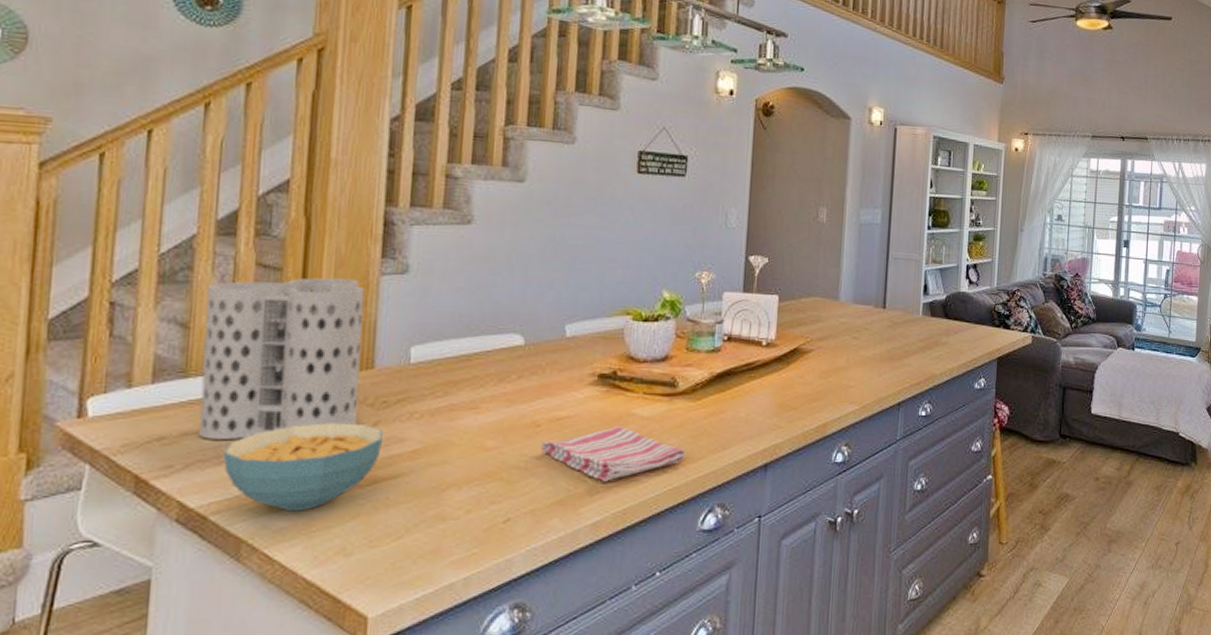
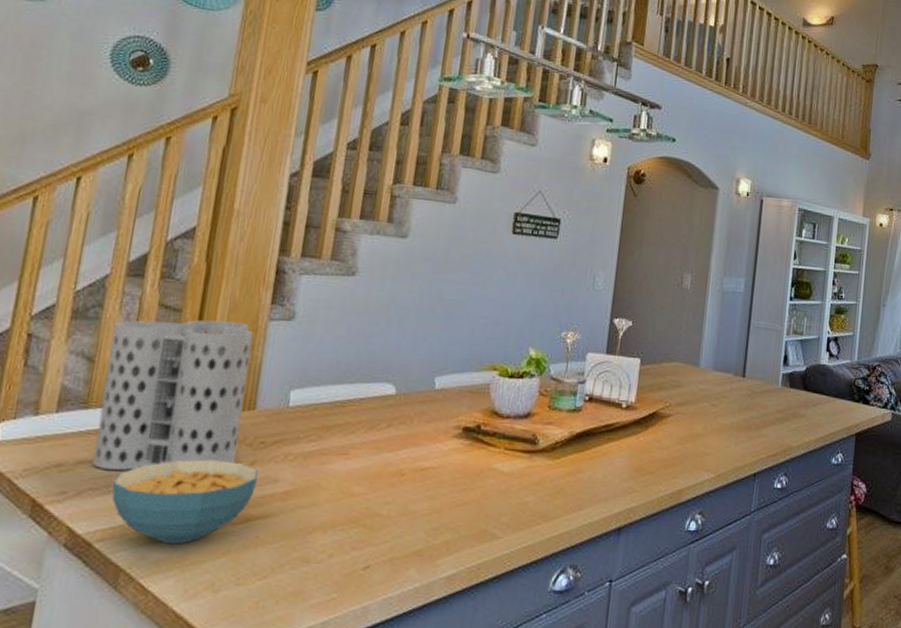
dish towel: present [540,425,686,482] -> none [403,479,542,535]

